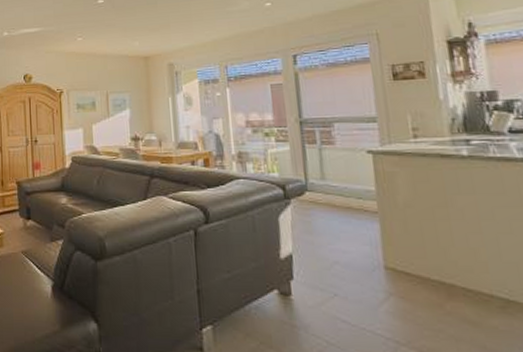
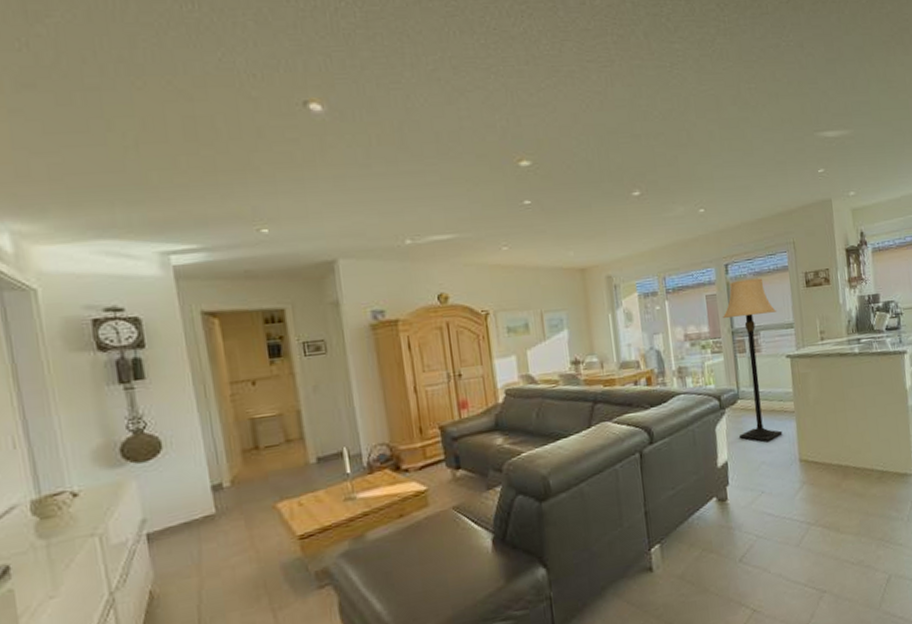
lamp: none [288,69,362,241] -> present [722,278,783,443]

